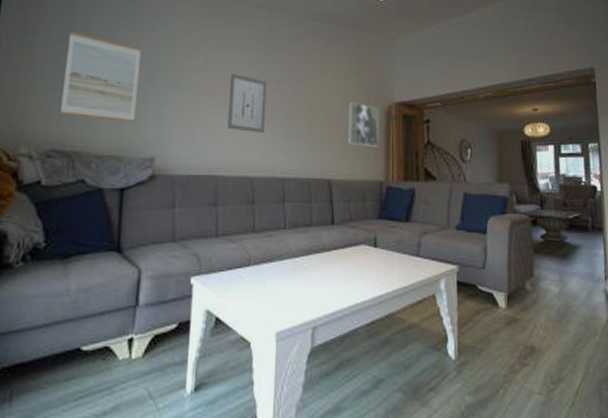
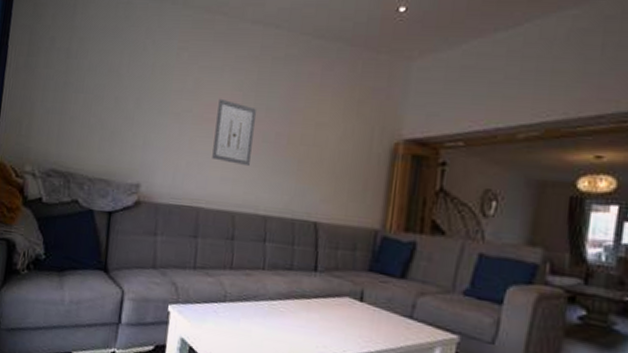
wall art: present [60,31,141,123] -> none [58,52,132,148]
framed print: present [348,101,379,147] -> none [341,135,384,190]

